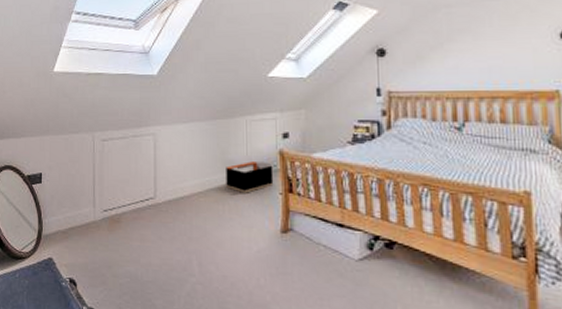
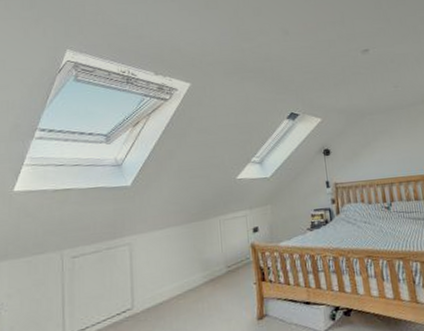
storage bin: present [226,162,274,193] -> none [203,256,248,289]

